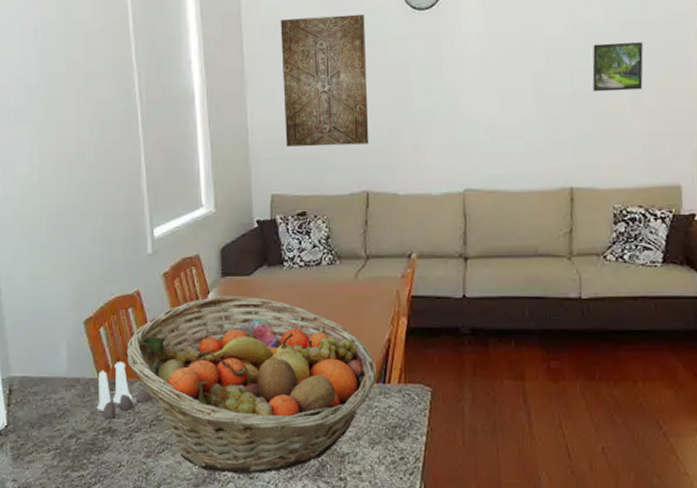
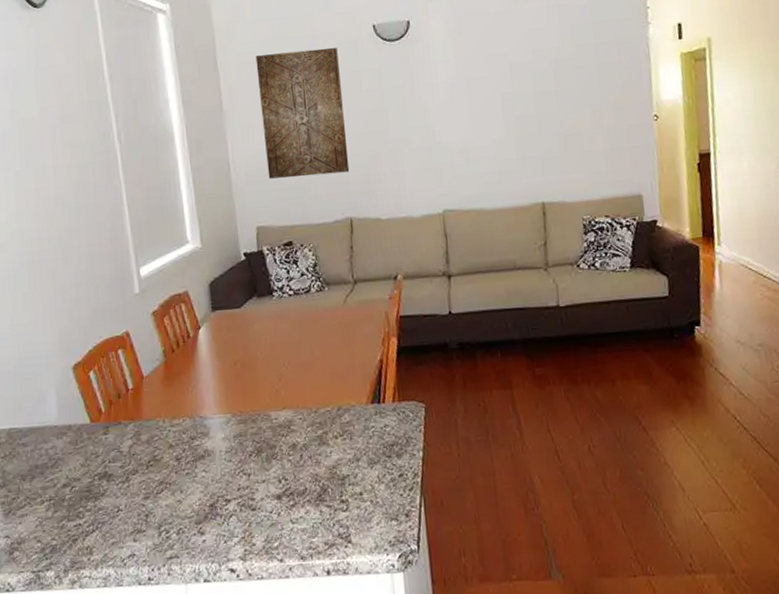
salt and pepper shaker set: present [97,361,153,418] -> none [90,403,148,463]
fruit basket: present [126,295,377,474] -> none [118,328,372,507]
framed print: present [592,42,644,92] -> none [553,63,602,112]

